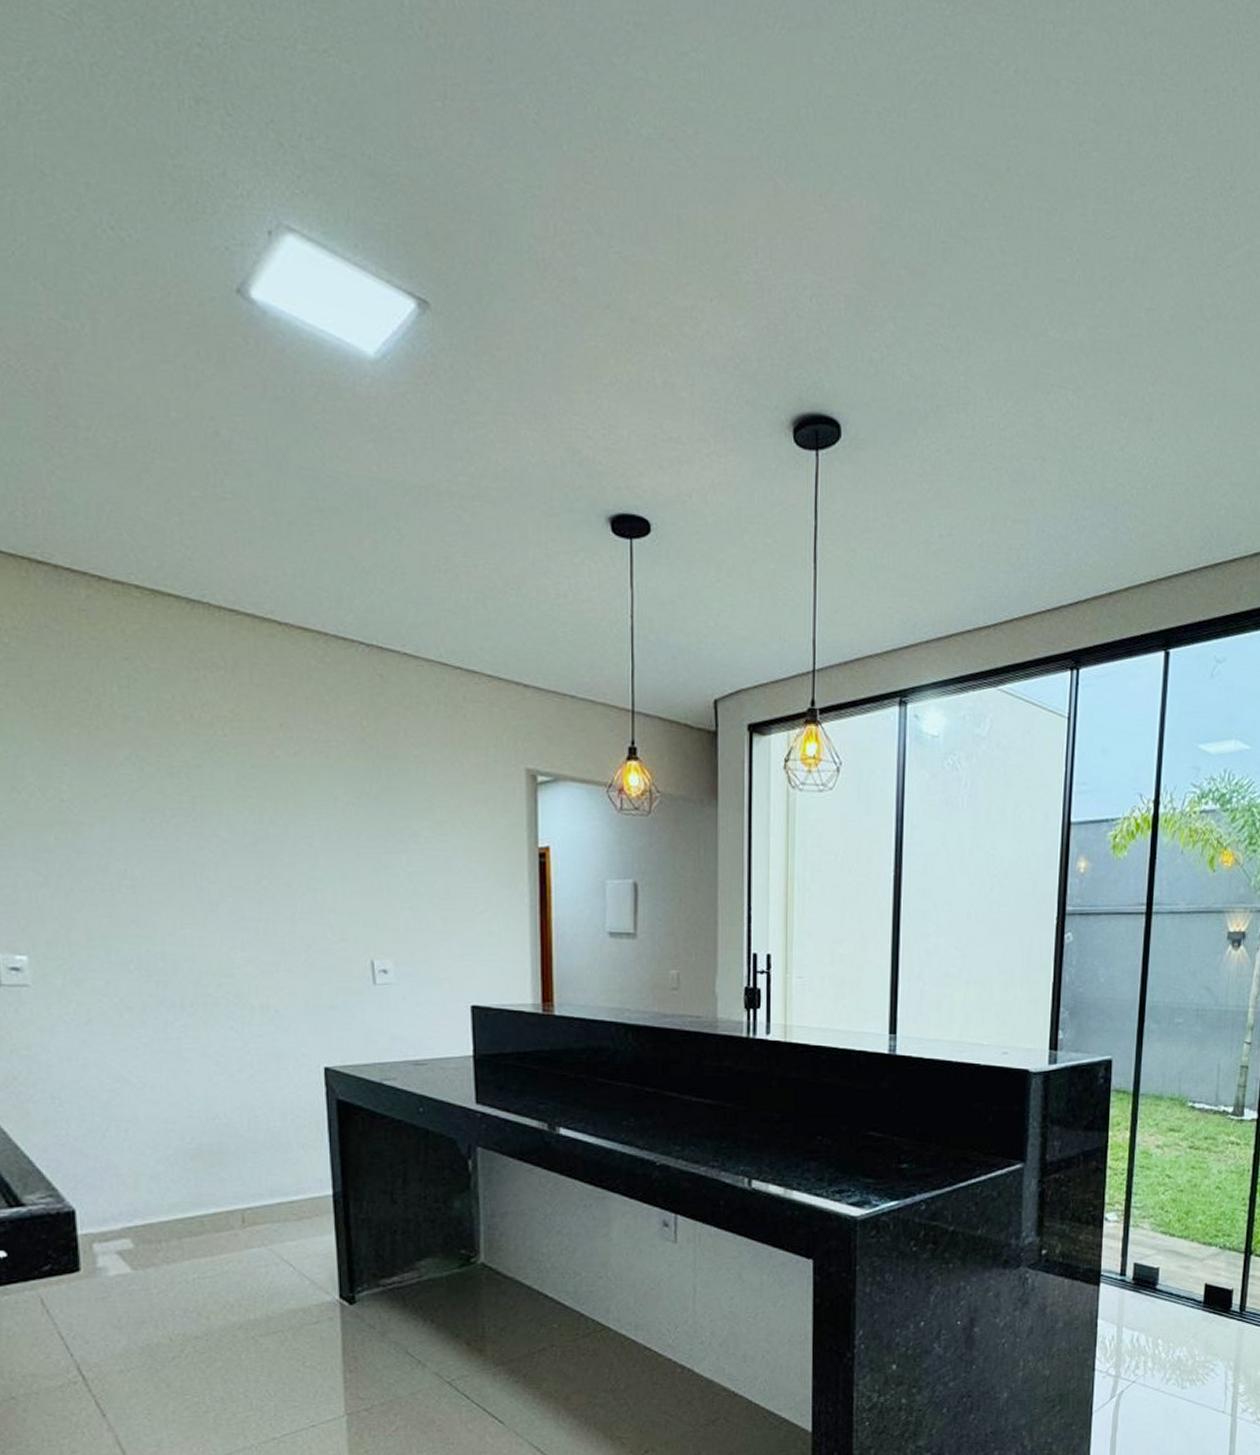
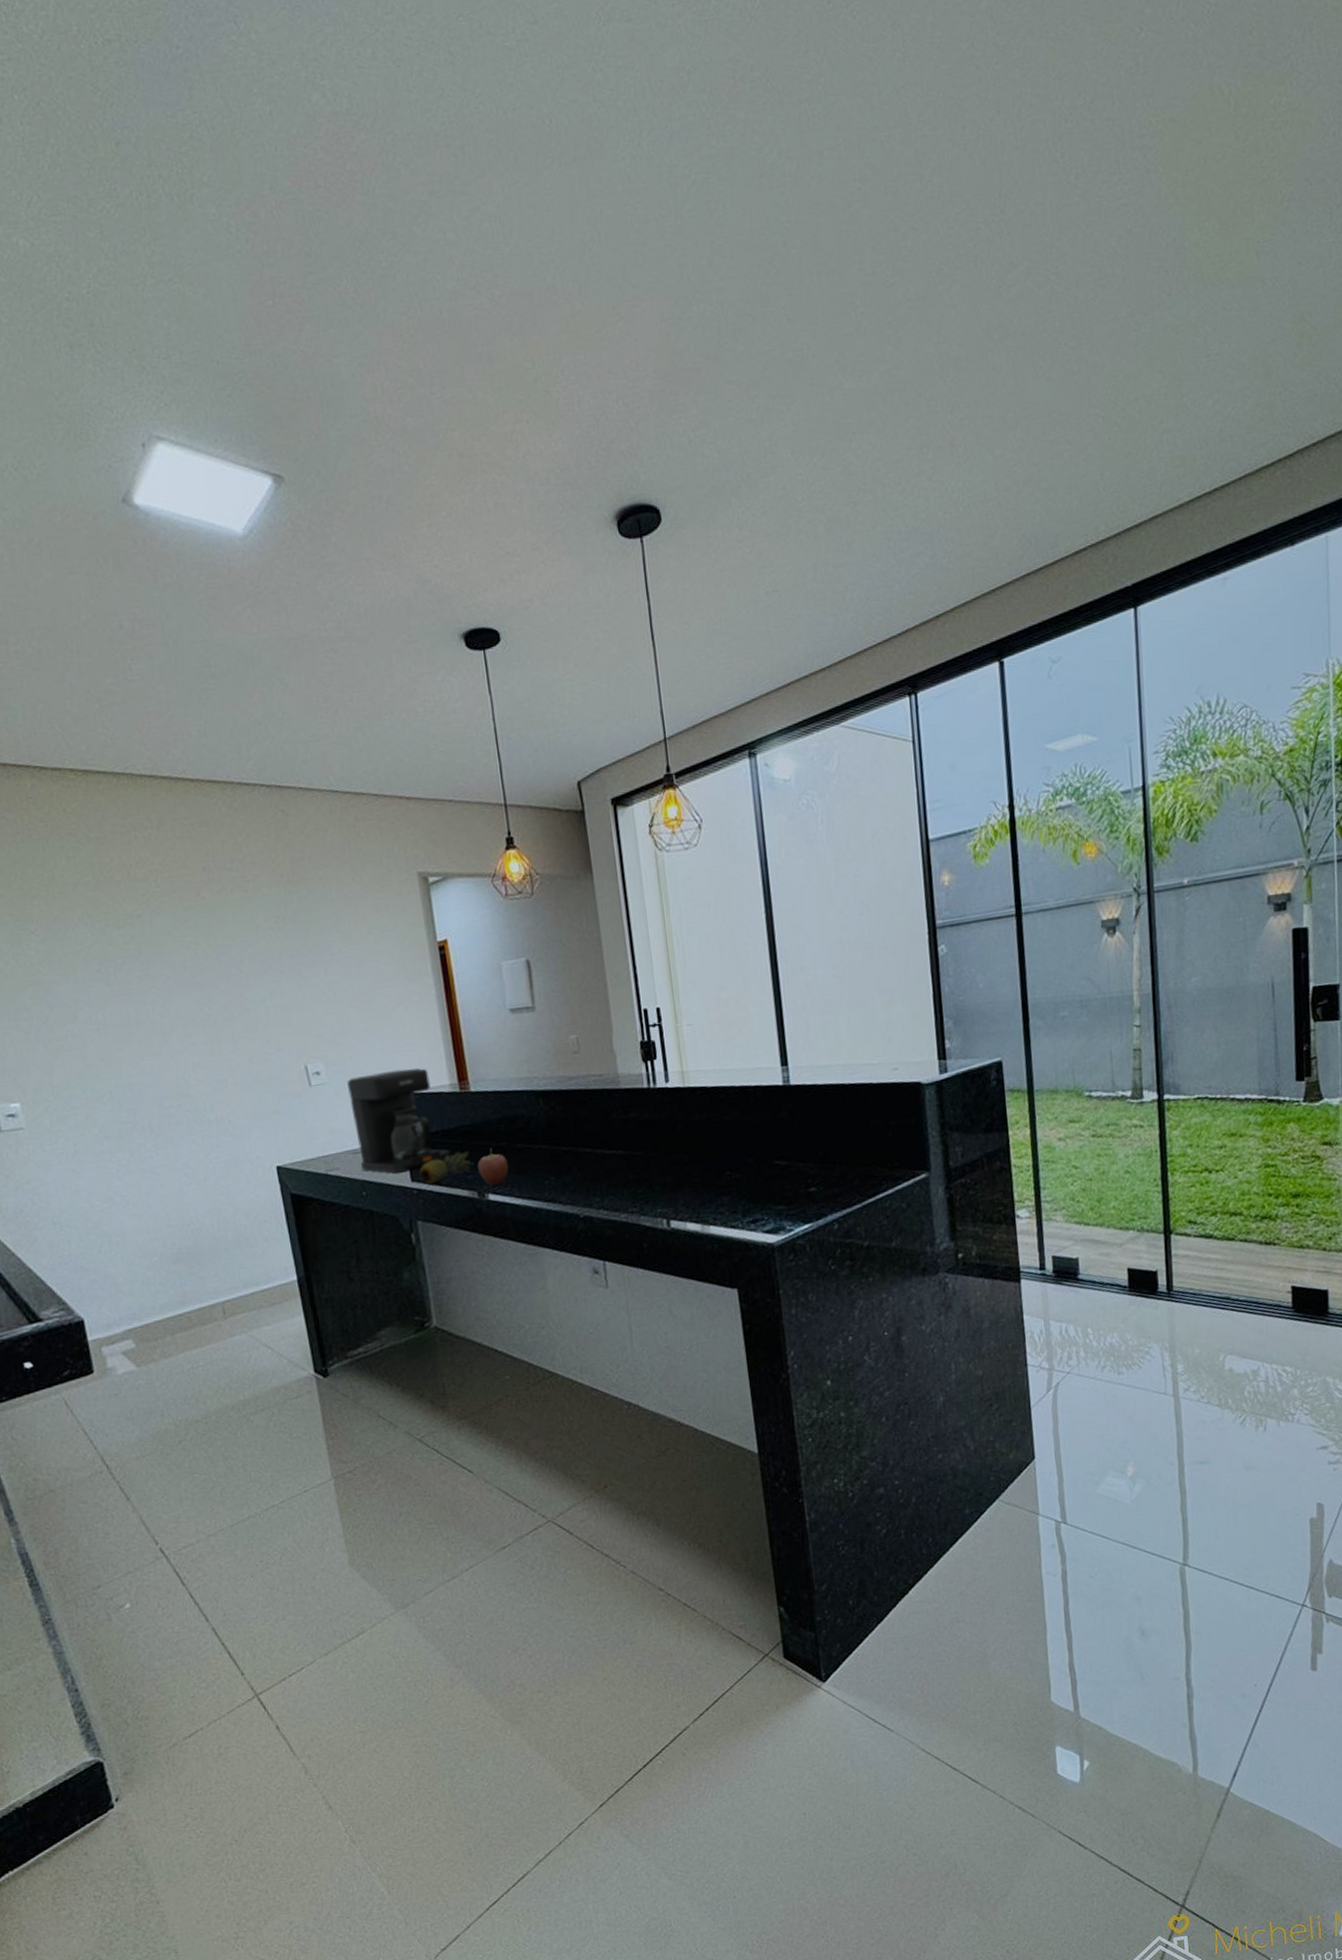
coffee maker: none [417,980,523,1092] -> present [347,1068,451,1173]
fruit: none [485,1077,547,1109] -> present [419,1151,474,1184]
fruit: none [552,1079,586,1119] -> present [477,1148,509,1186]

